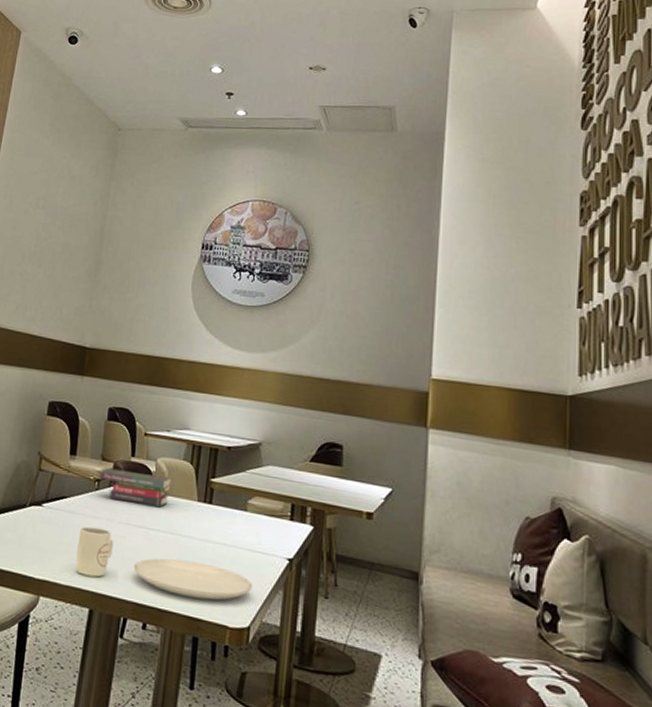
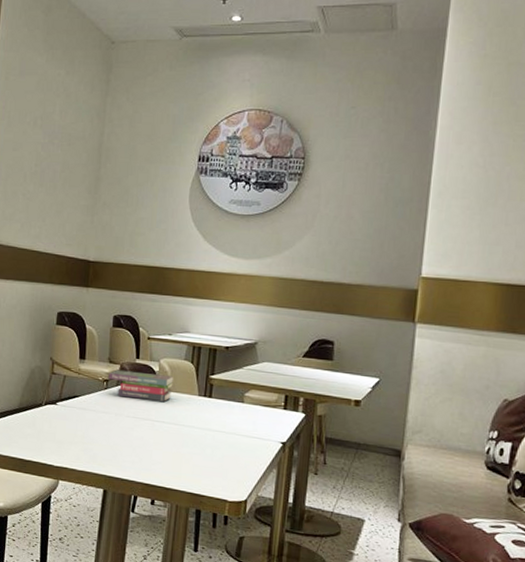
mug: present [75,526,113,578] -> none [89,420,123,463]
plate: present [133,558,253,601] -> none [141,445,250,479]

